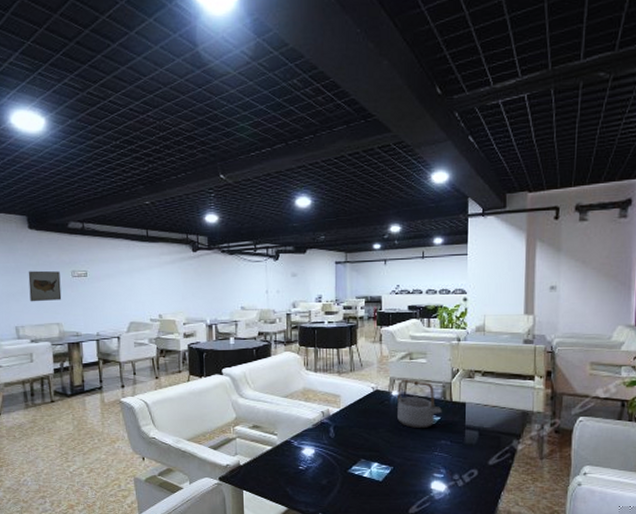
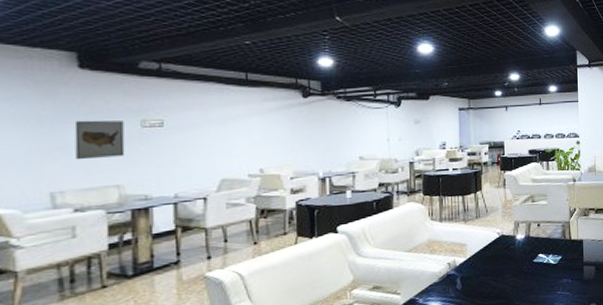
teapot: present [397,379,442,429] -> none [522,222,563,270]

